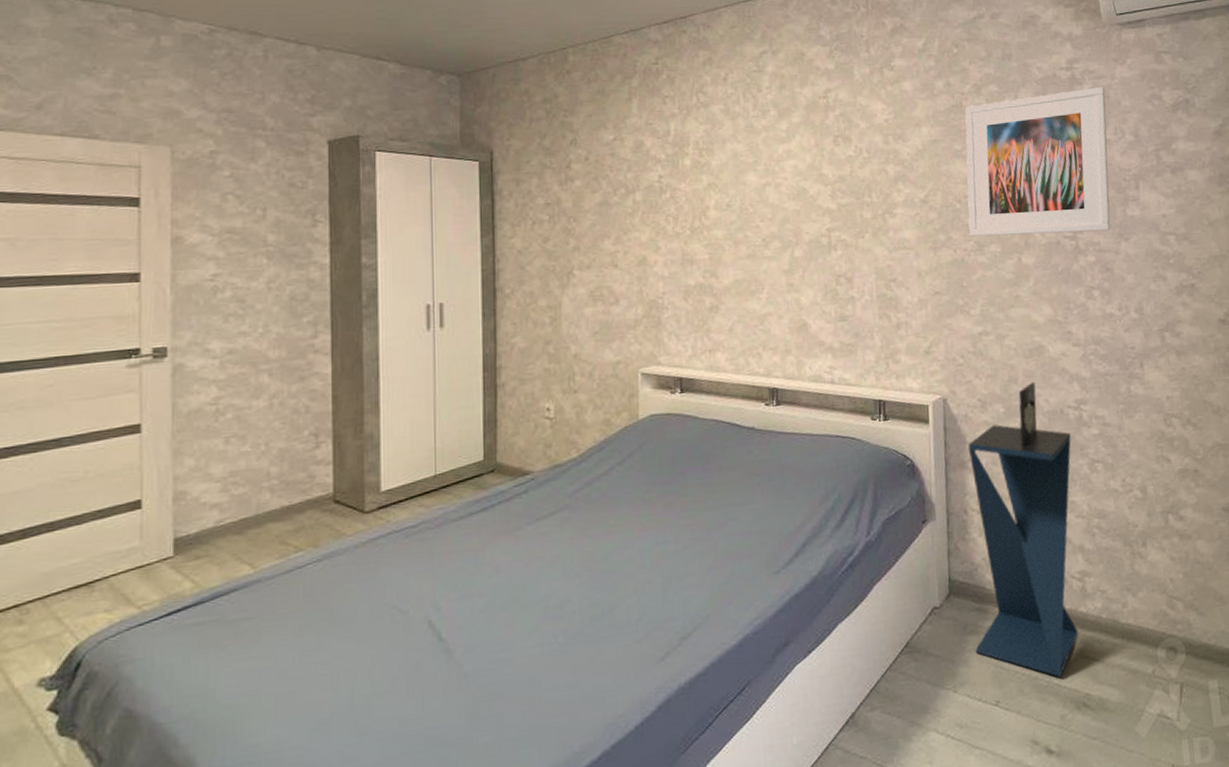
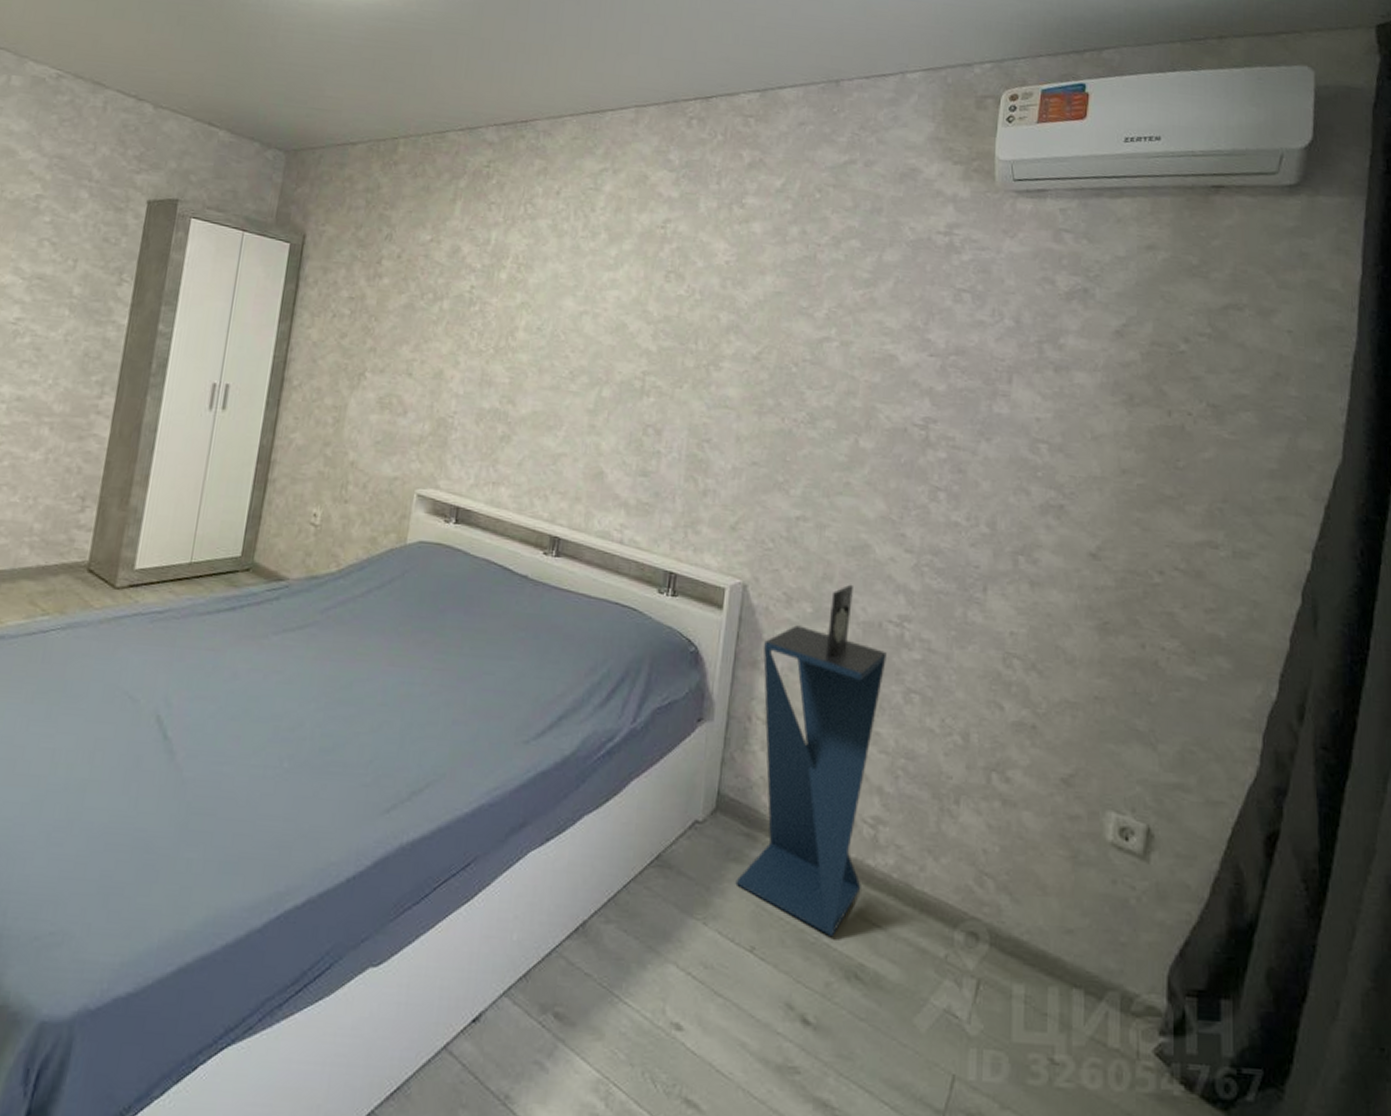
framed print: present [965,87,1111,237] -> none [803,259,987,427]

